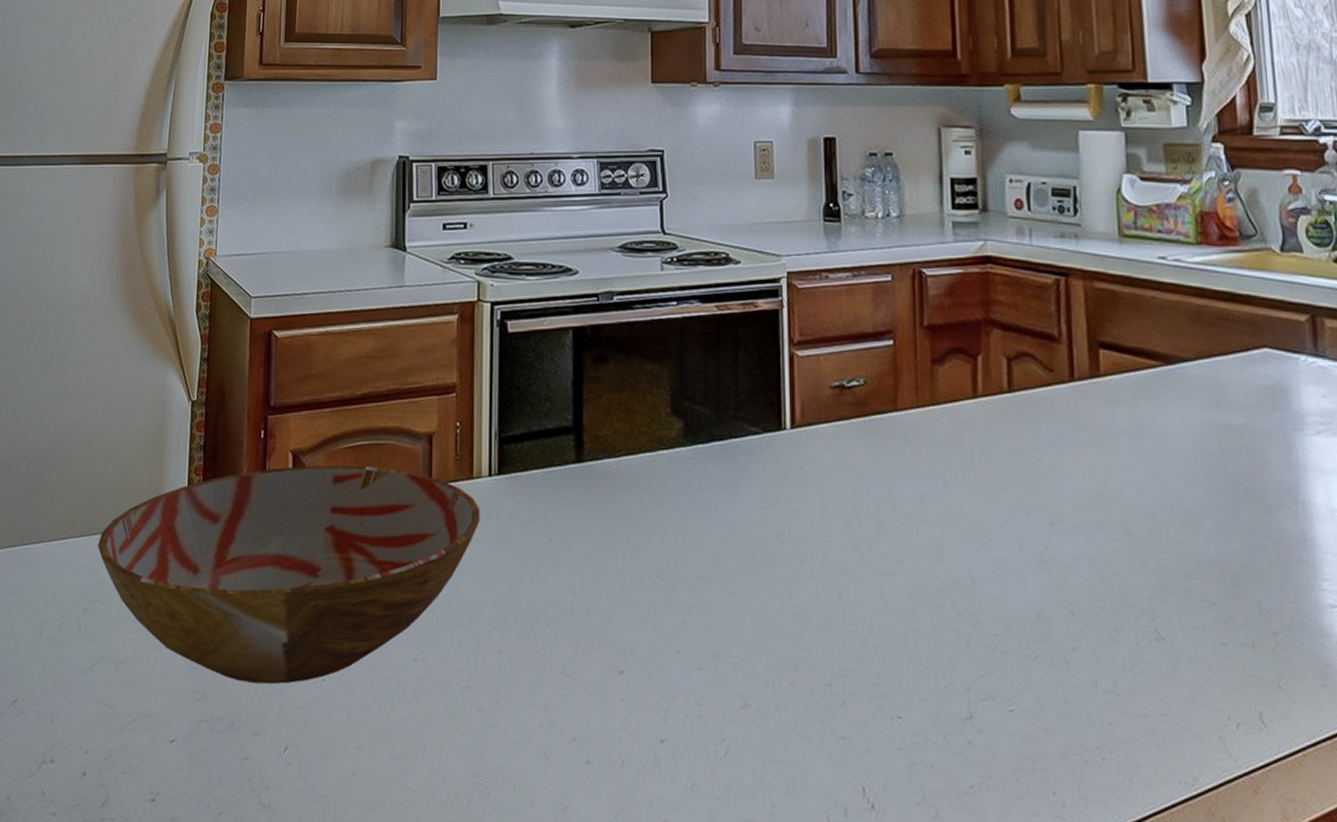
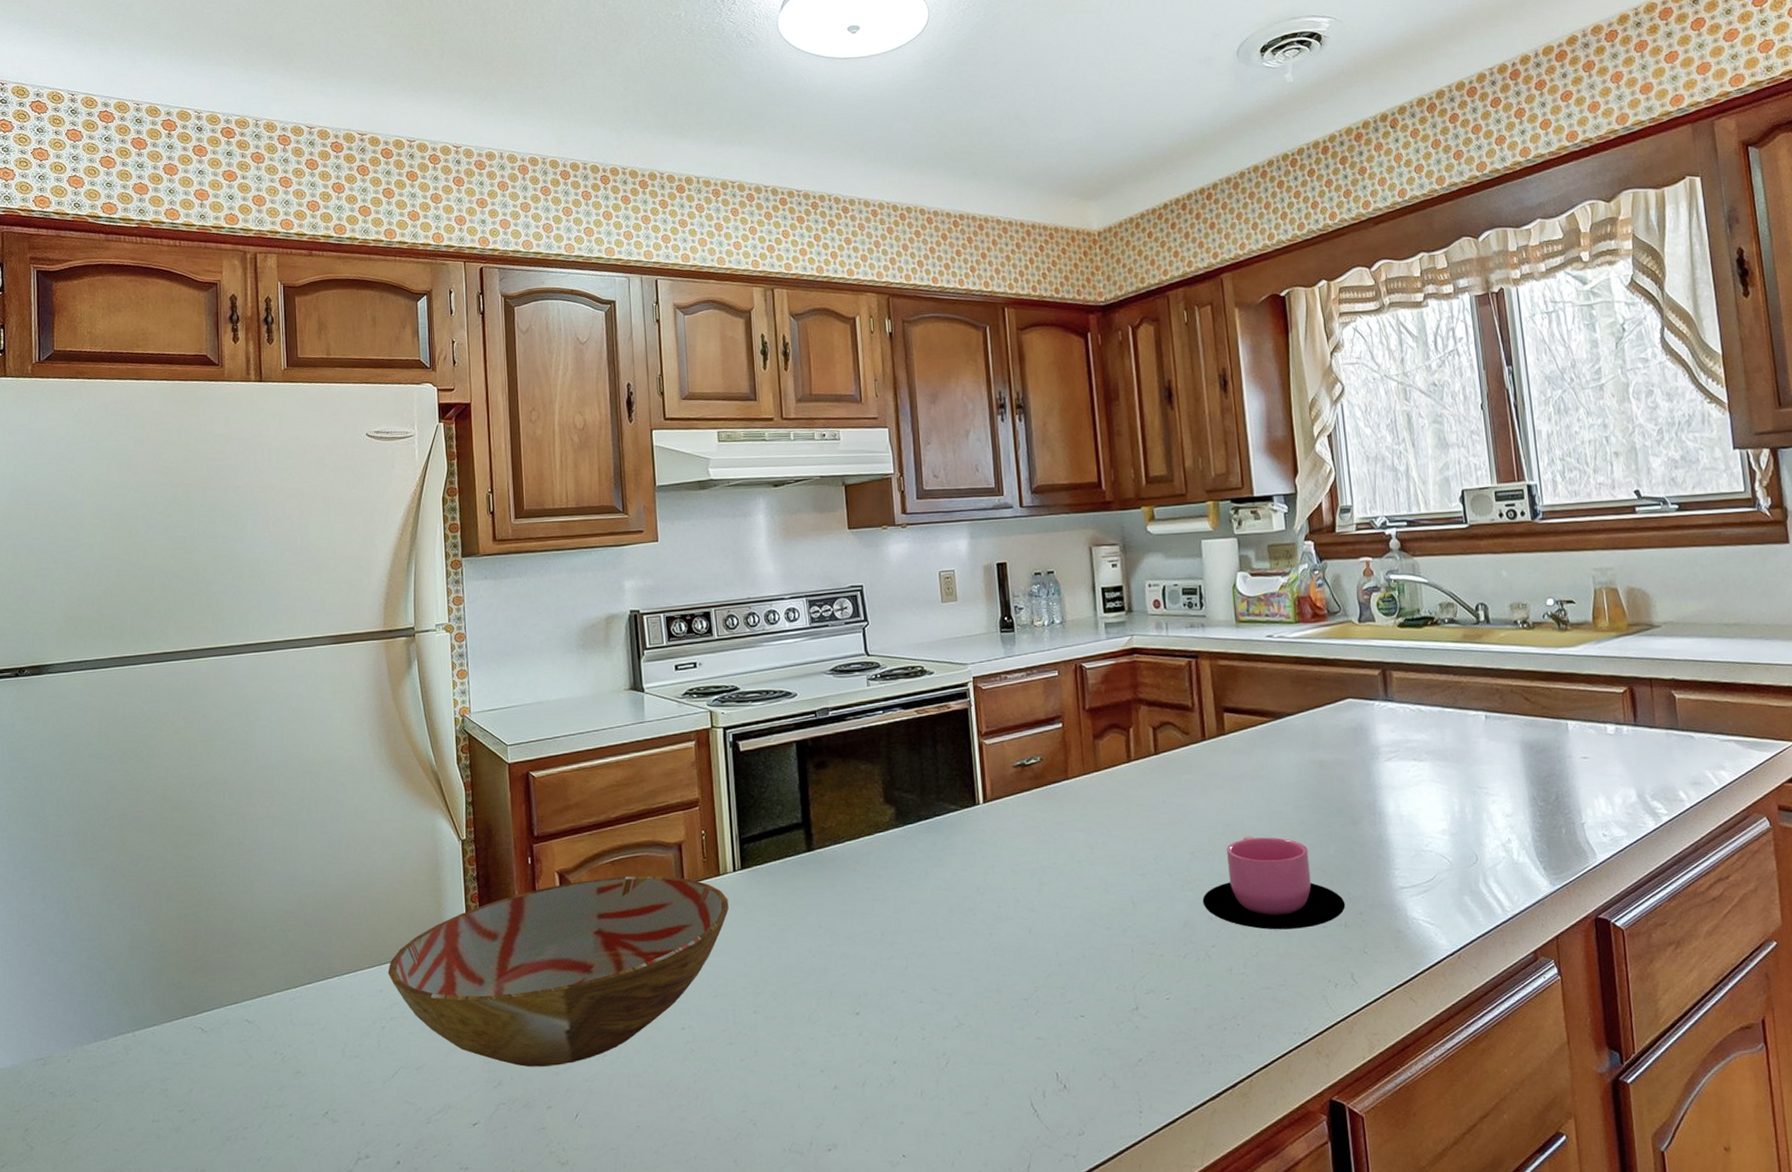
cup: none [1062,511,1254,643] -> present [1202,836,1346,930]

